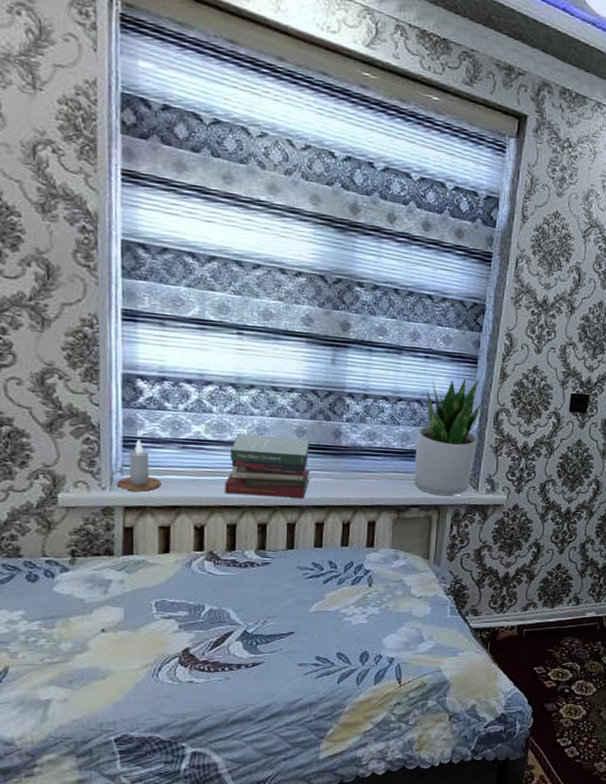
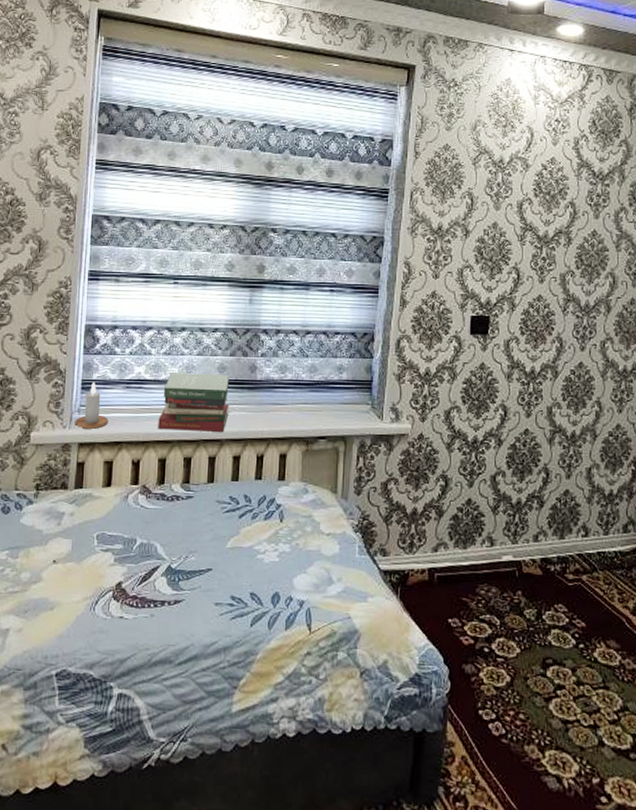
planter: present [414,379,484,496] -> none [321,308,386,427]

